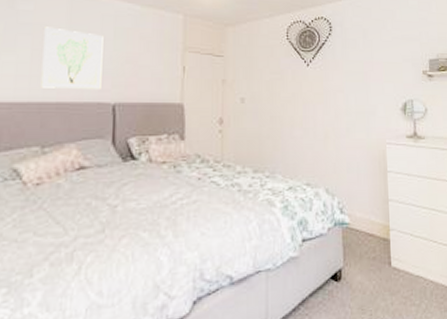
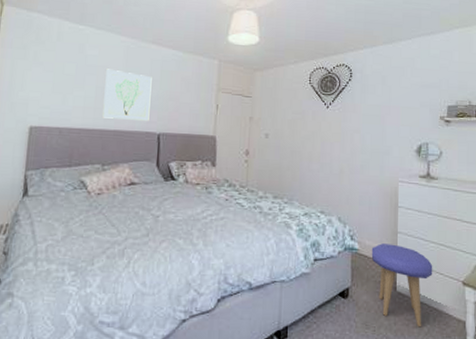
stool: none [362,213,427,305] -> present [371,243,433,327]

